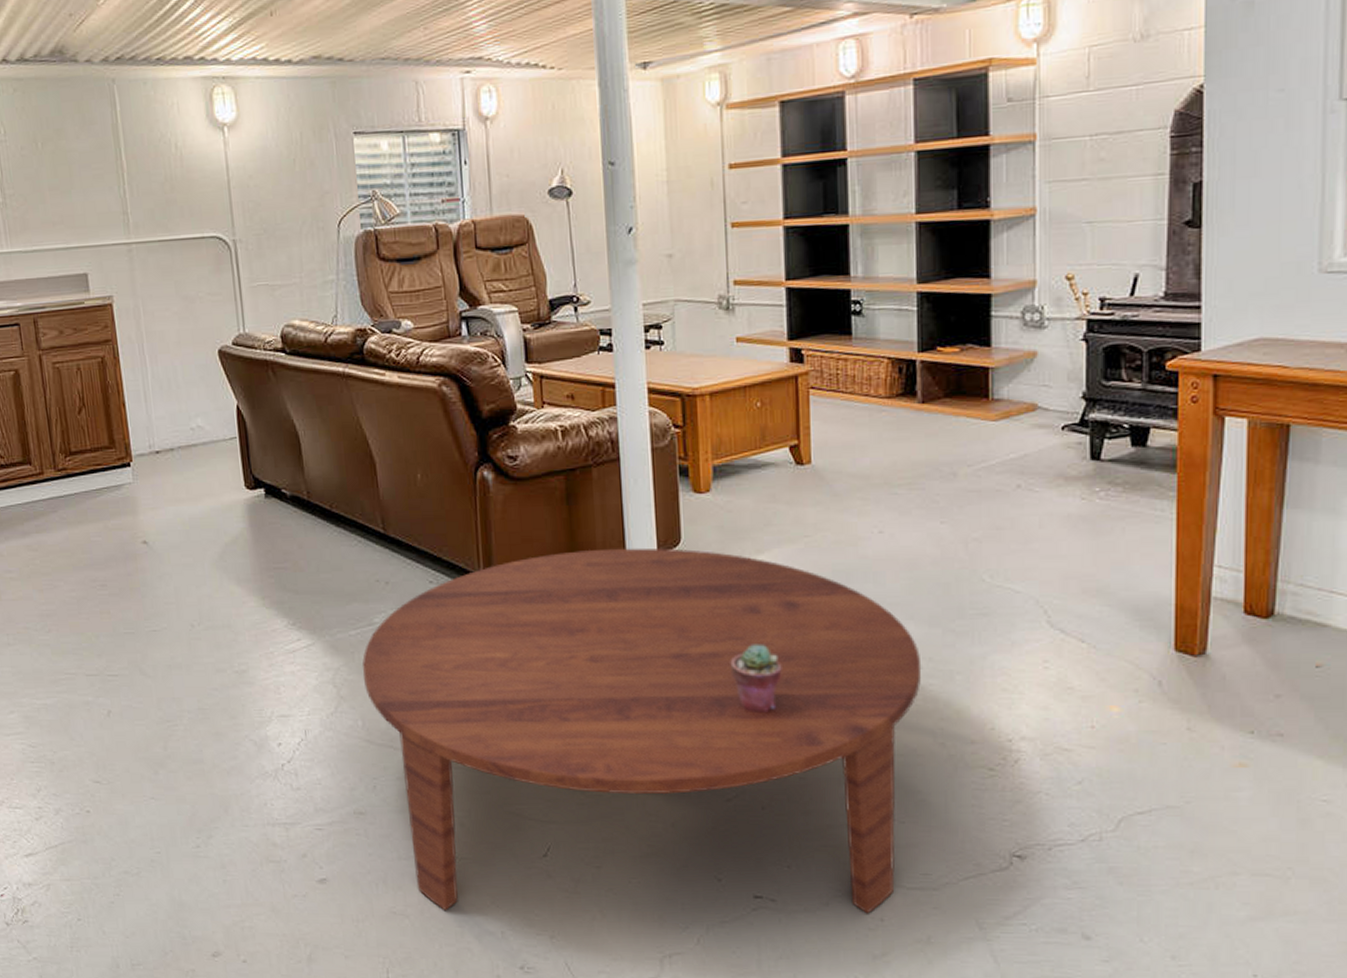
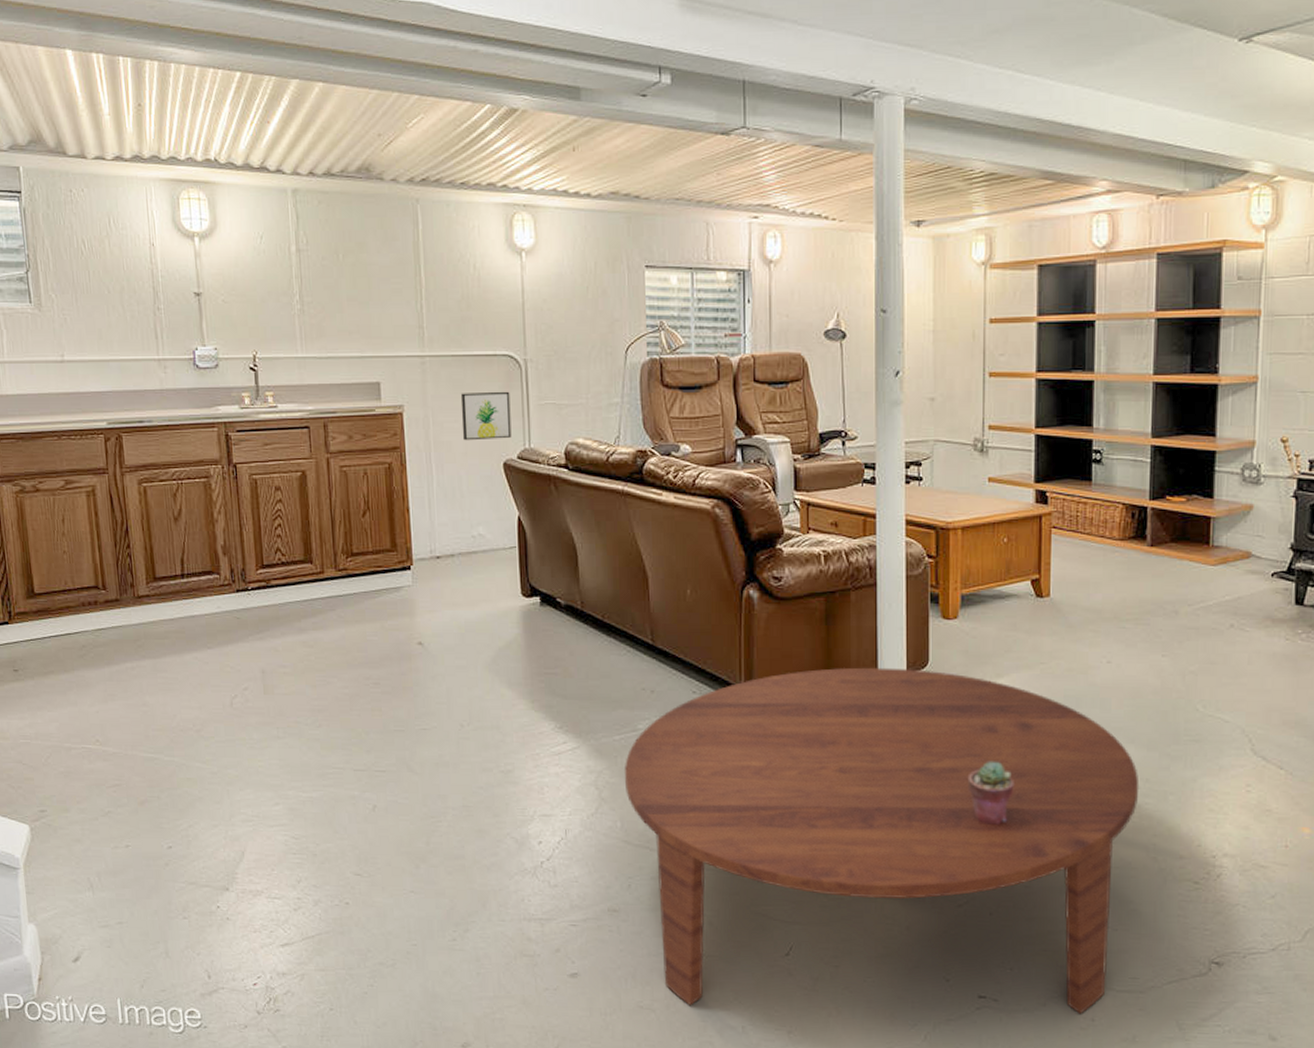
wall art: none [170,274,225,329] -> present [460,391,512,441]

